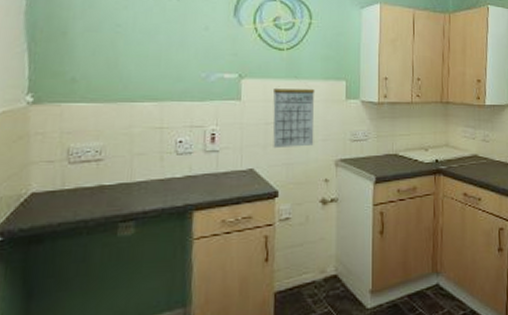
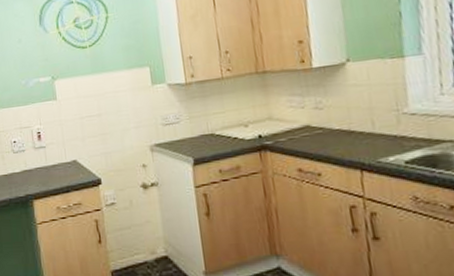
calendar: present [273,76,315,149] -> none [83,70,127,140]

